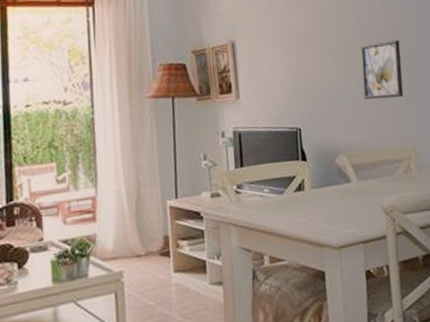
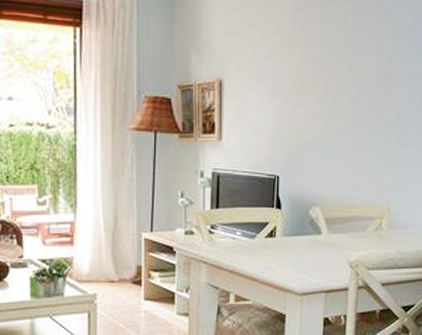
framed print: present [361,40,404,100] -> none [346,95,391,155]

